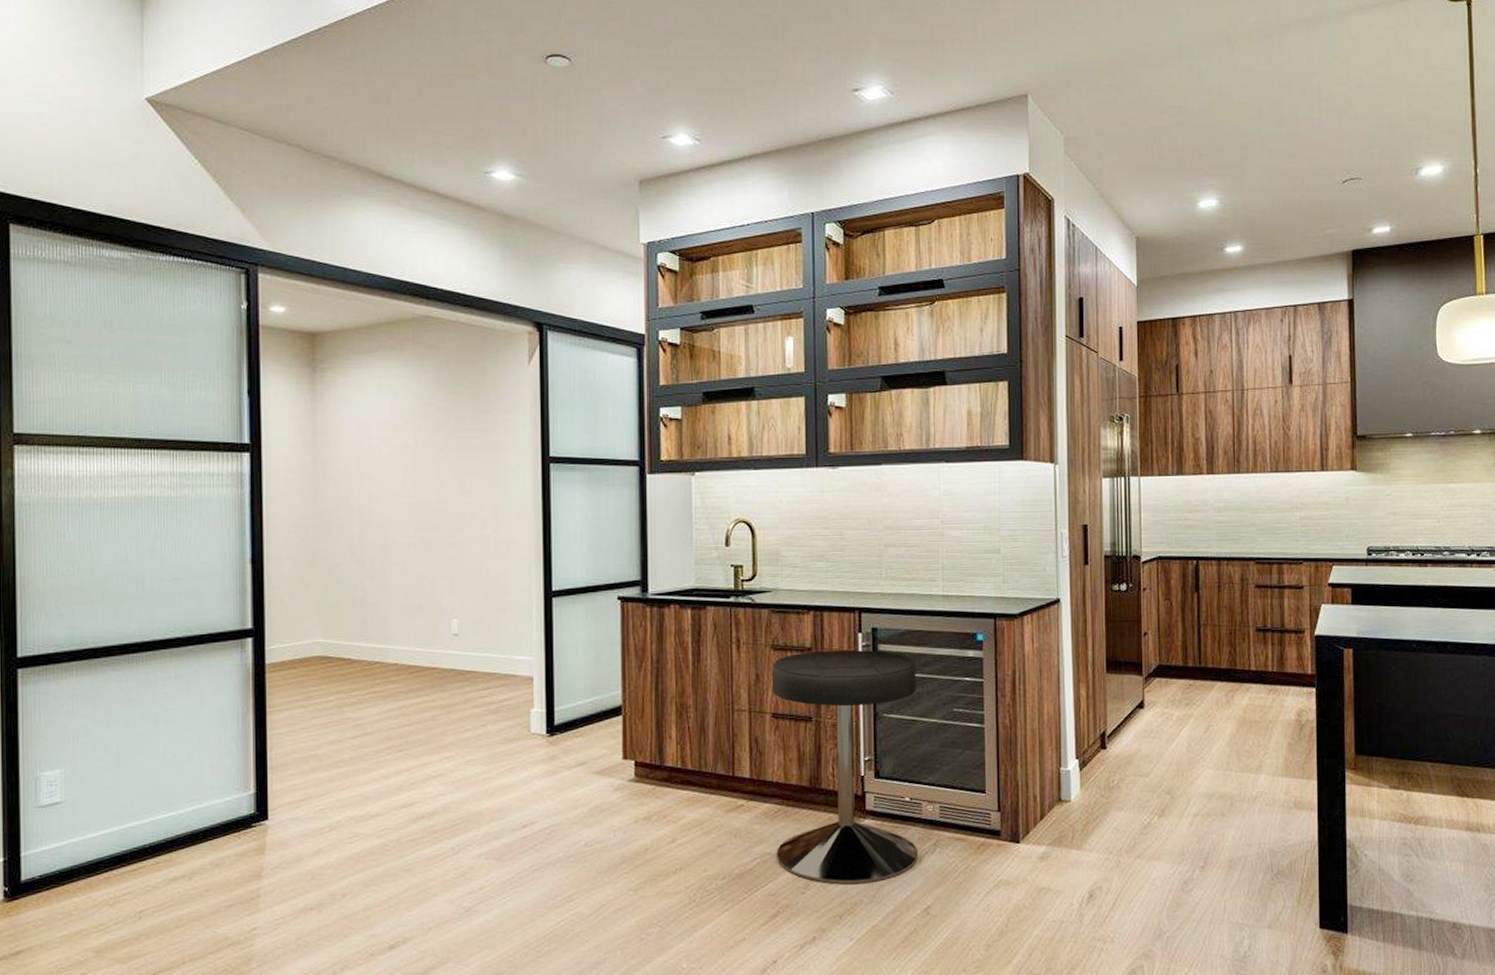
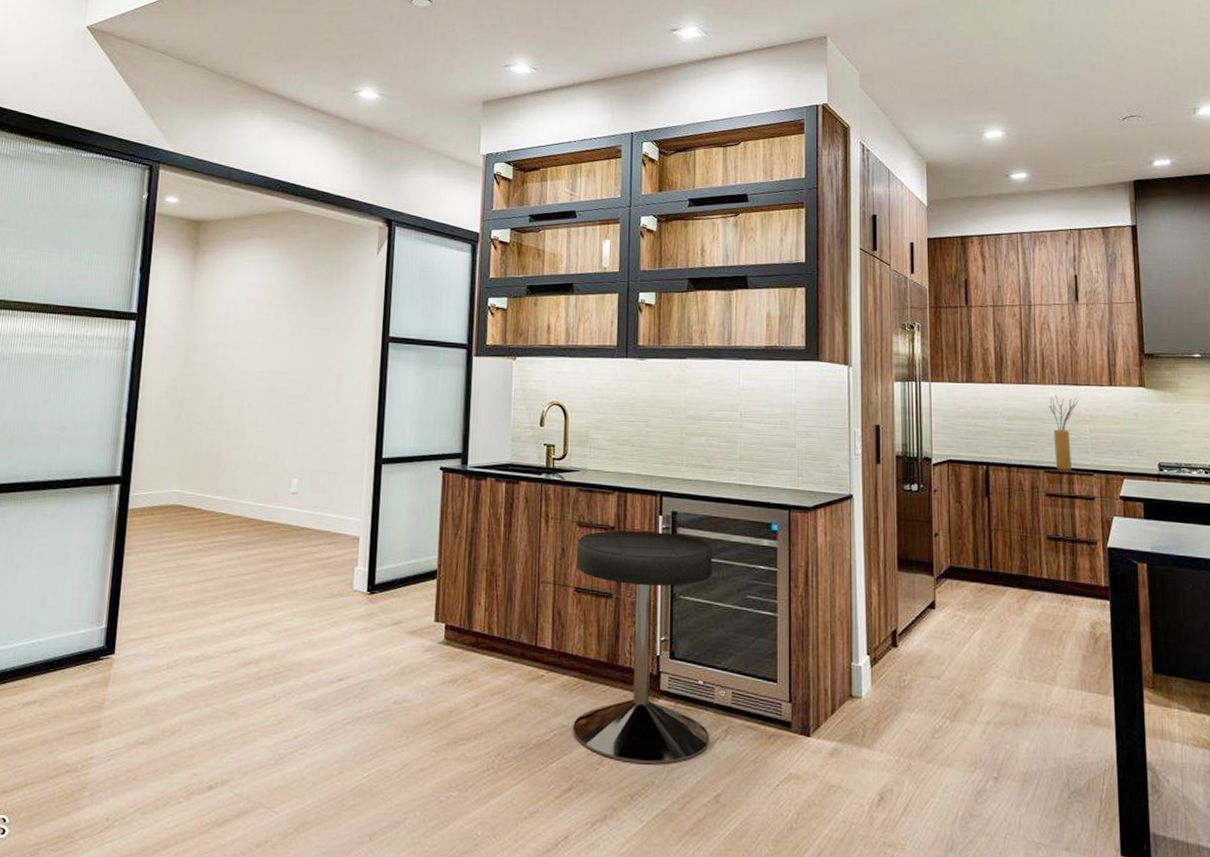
vase: none [1259,483,1290,561] -> present [1048,394,1079,471]

